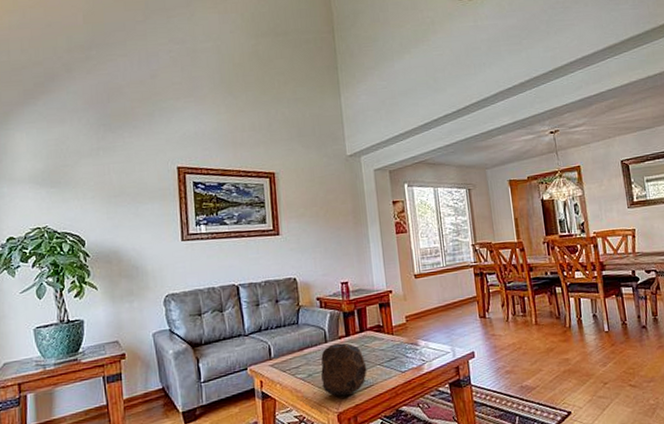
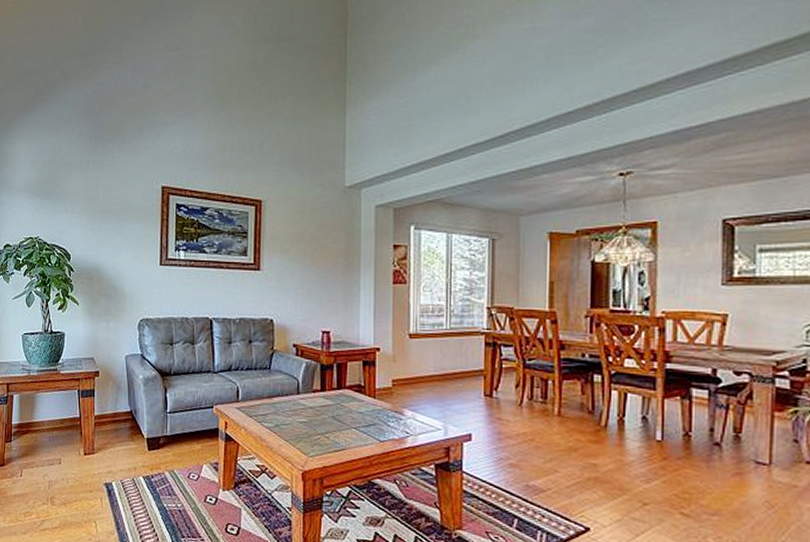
soccer ball: present [321,343,367,396] -> none [289,397,341,455]

